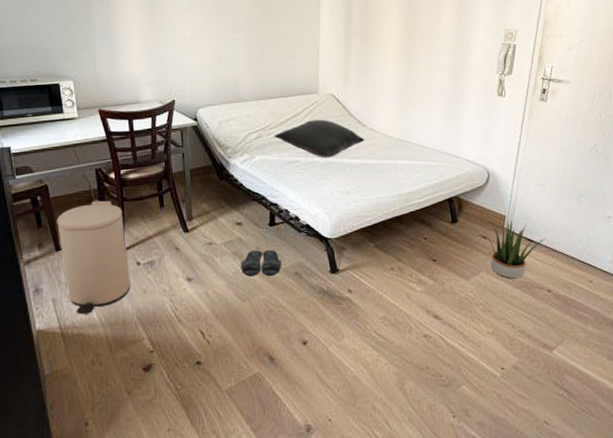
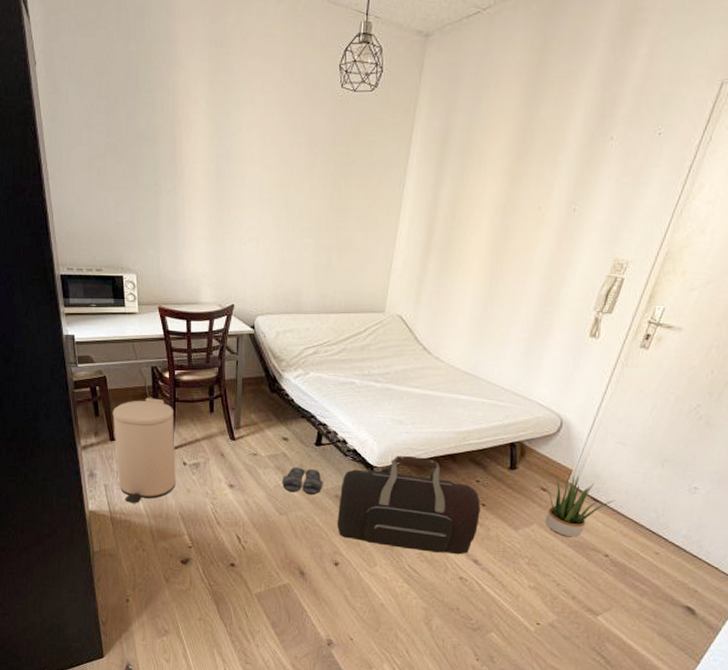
pillow: present [274,119,365,158] -> none [331,341,428,384]
duffel bag: none [299,223,433,316] -> present [337,455,481,555]

